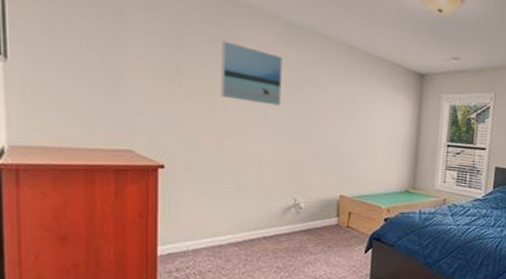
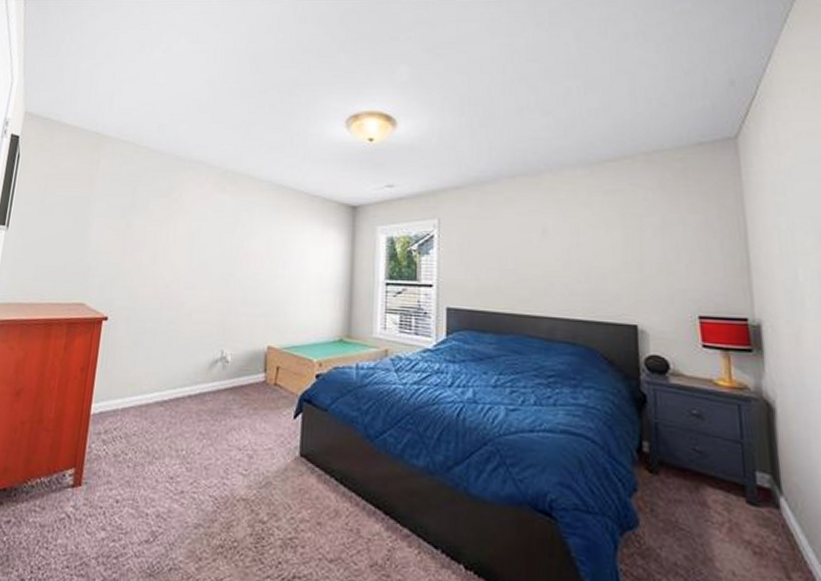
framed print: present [221,40,283,106] -> none [162,194,218,252]

